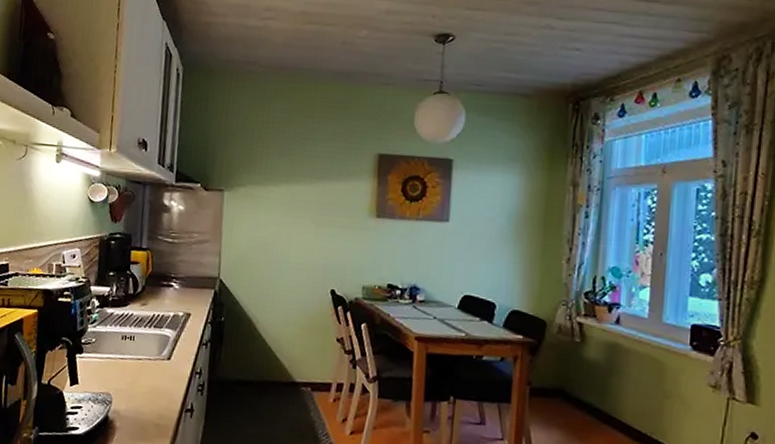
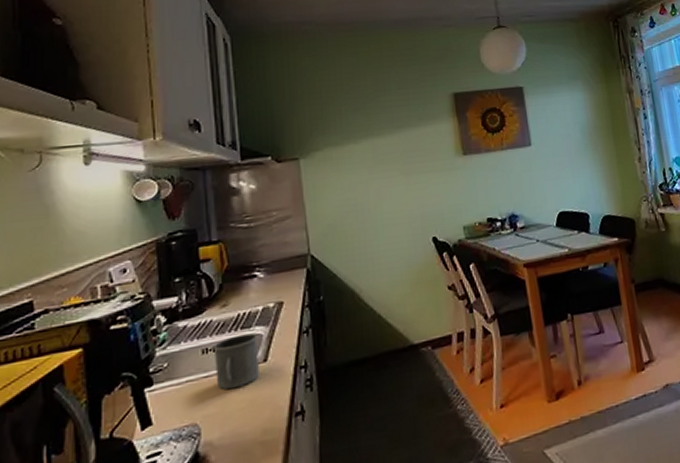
mug: none [129,331,166,375] -> present [213,333,259,390]

